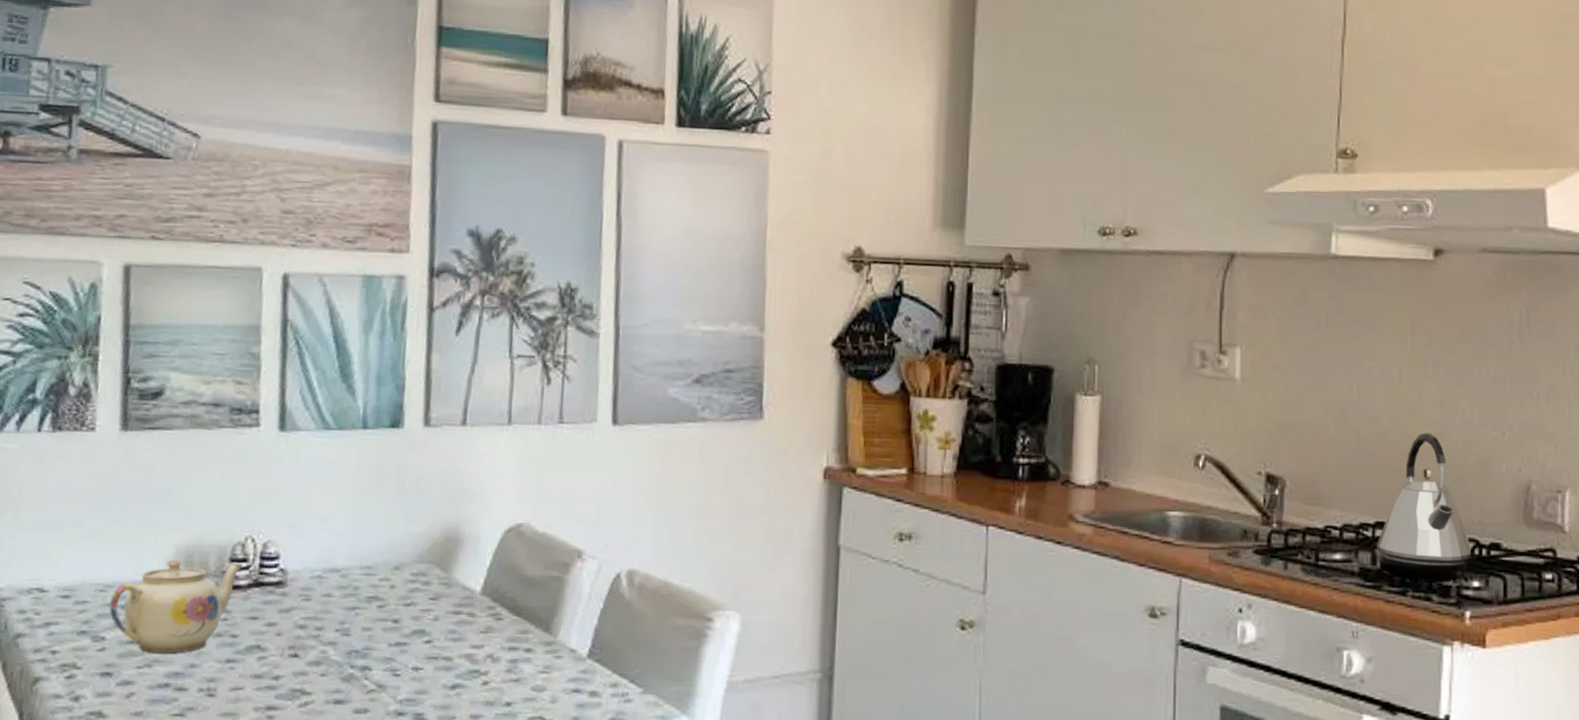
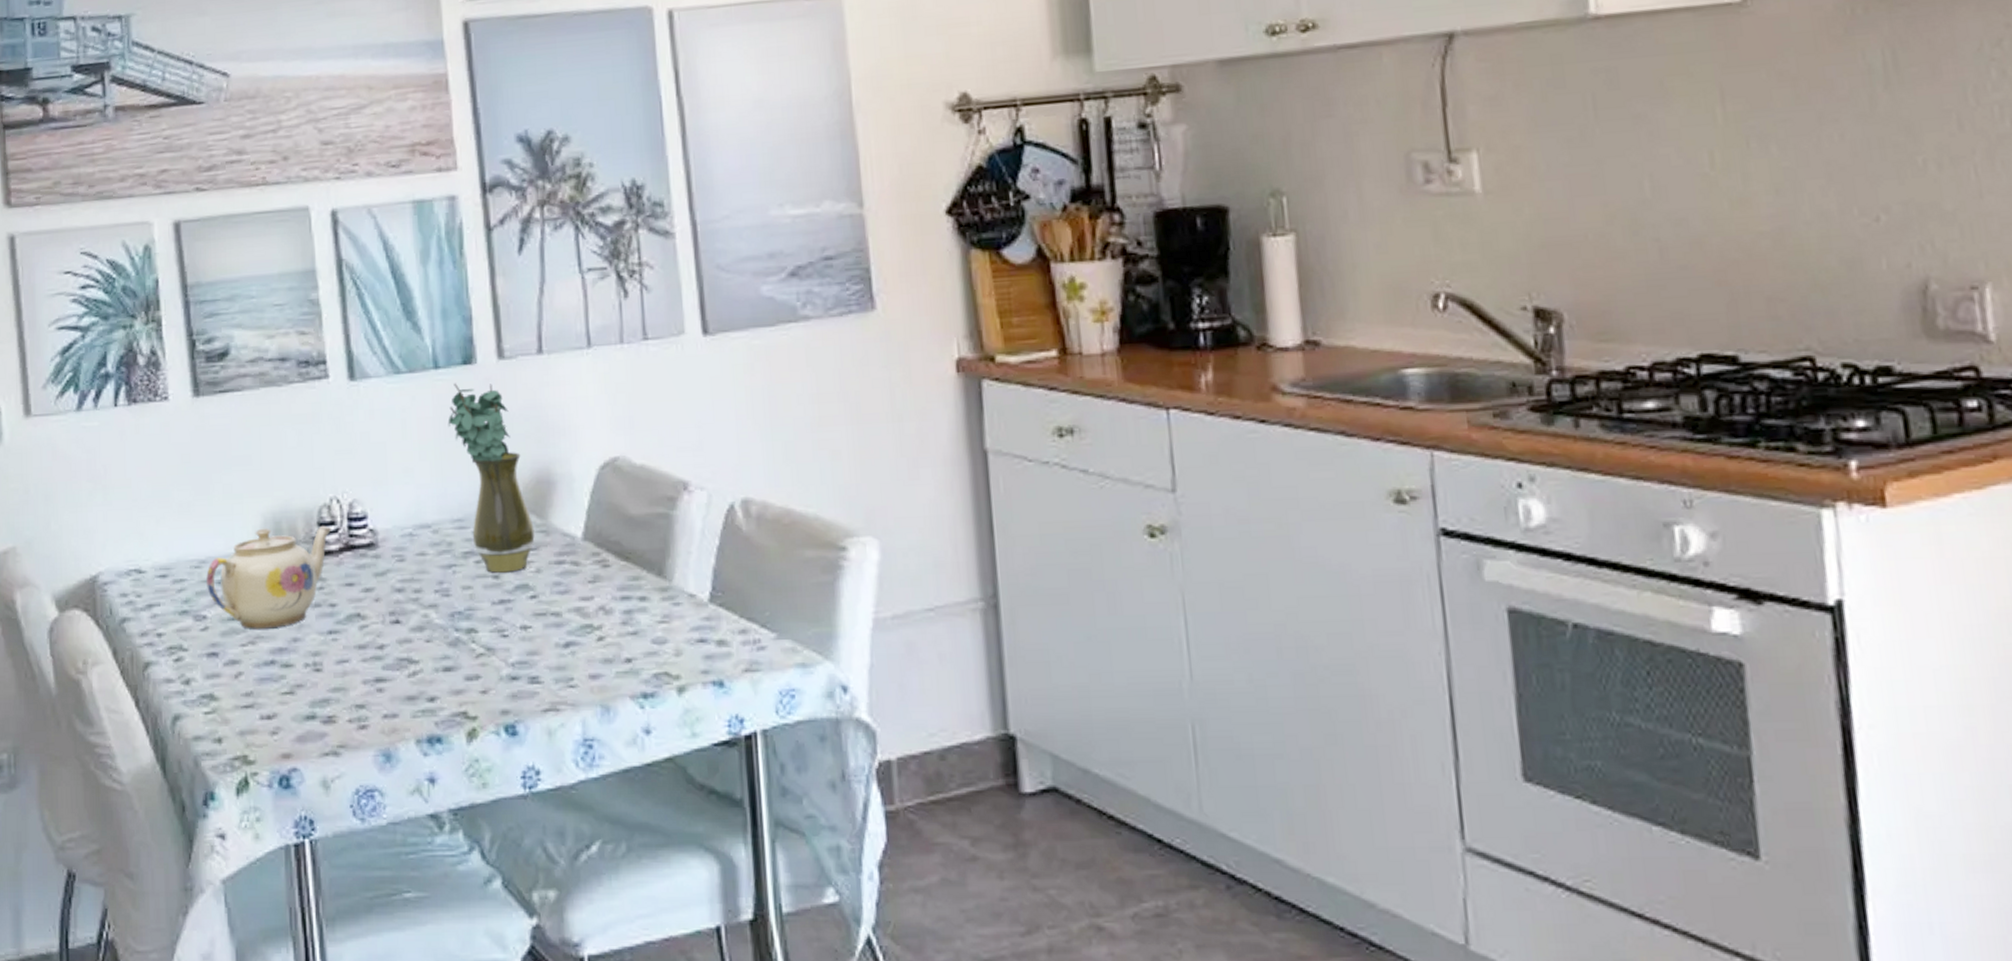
vase: none [369,443,438,618] -> present [447,383,535,573]
kettle: present [1376,433,1471,582] -> none [1704,230,1849,427]

